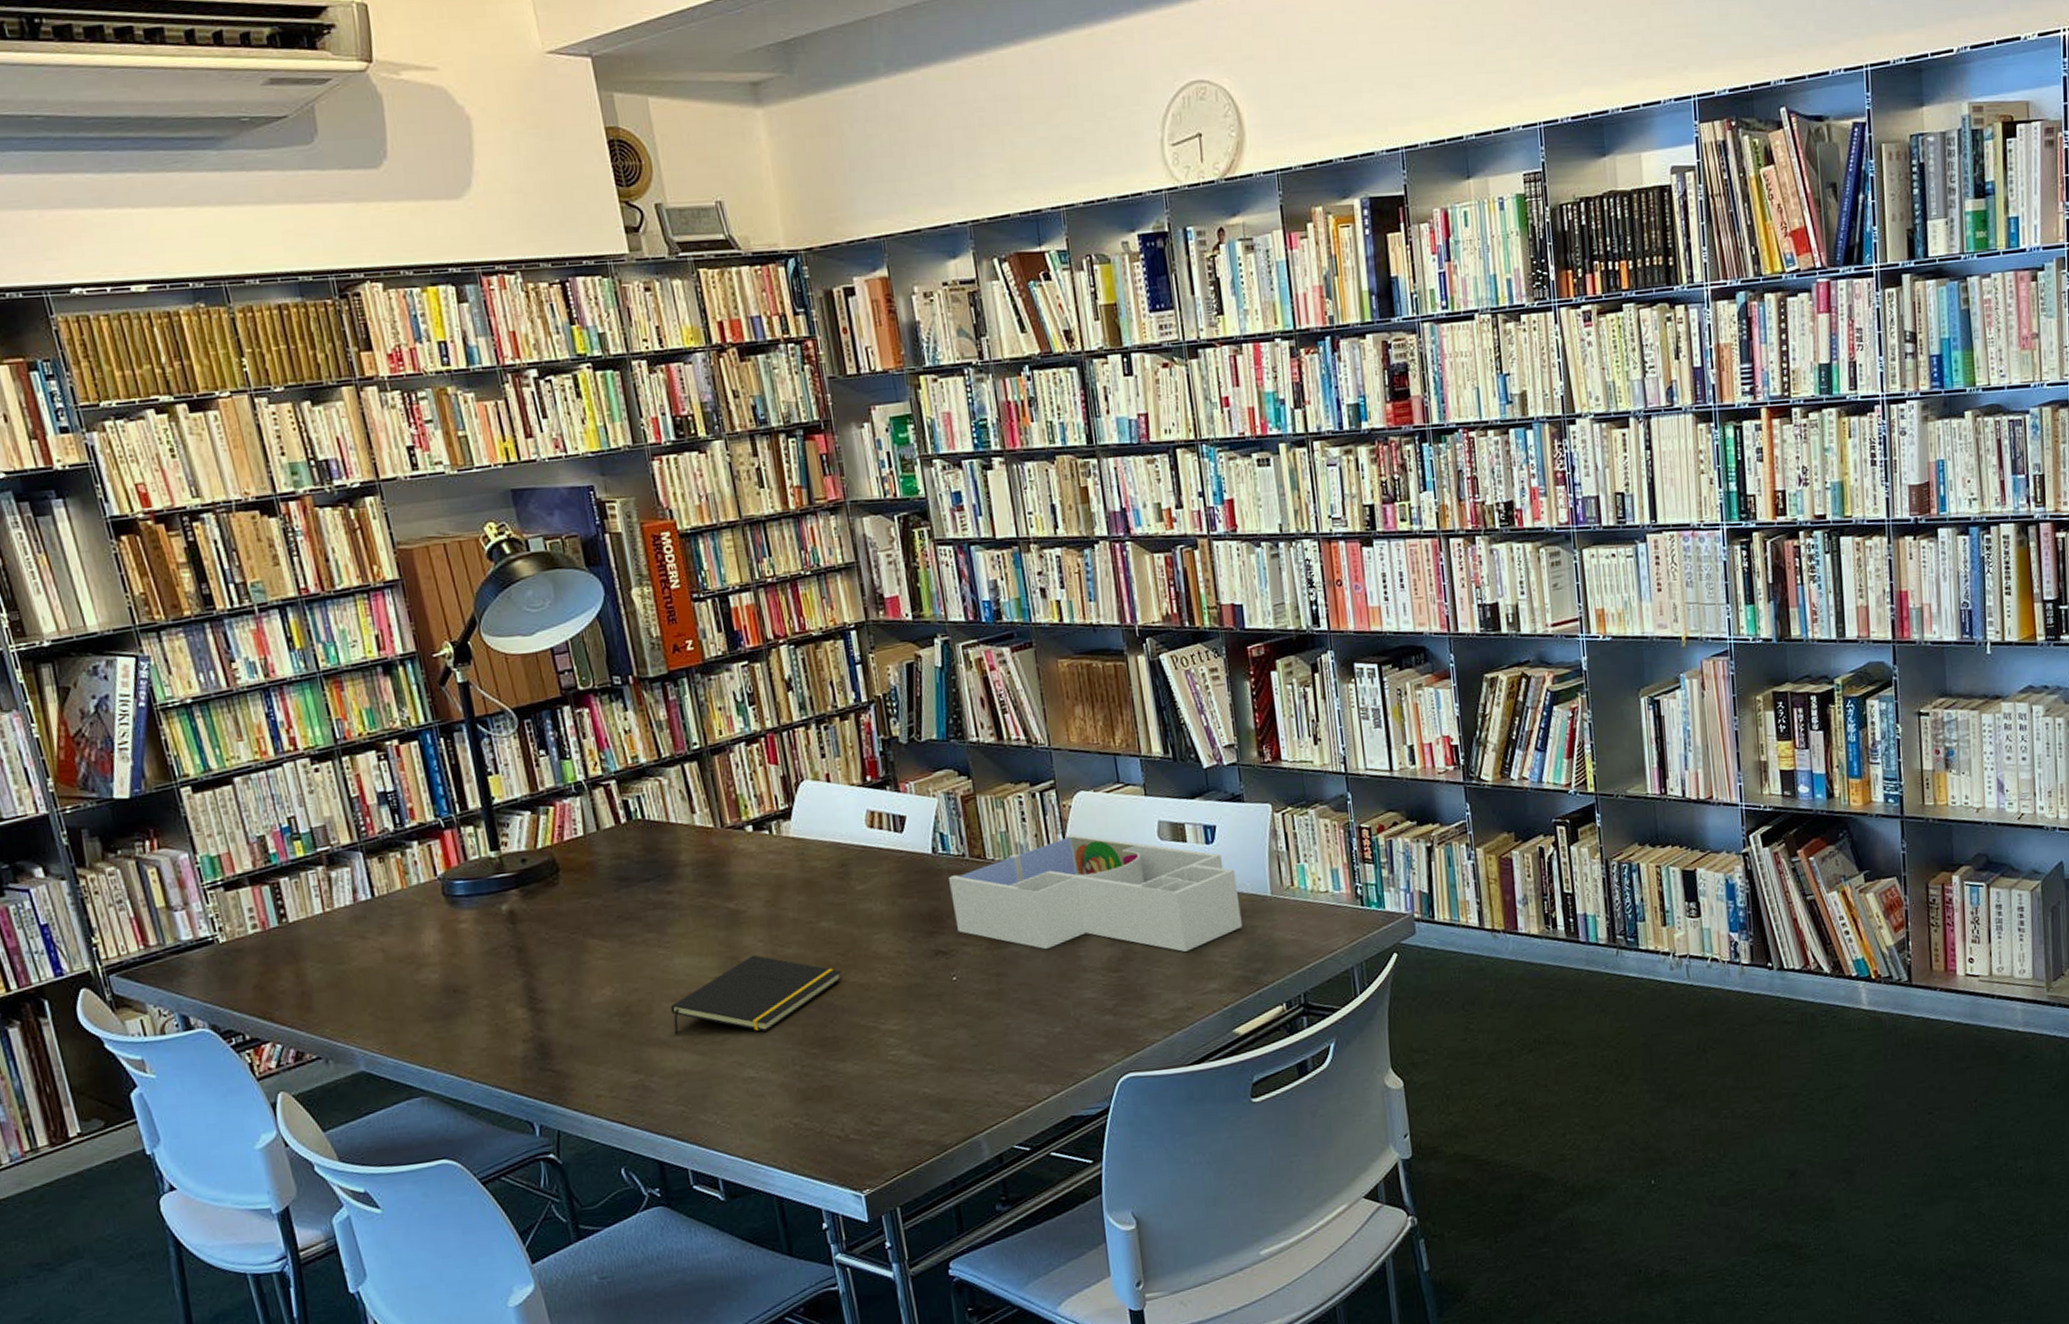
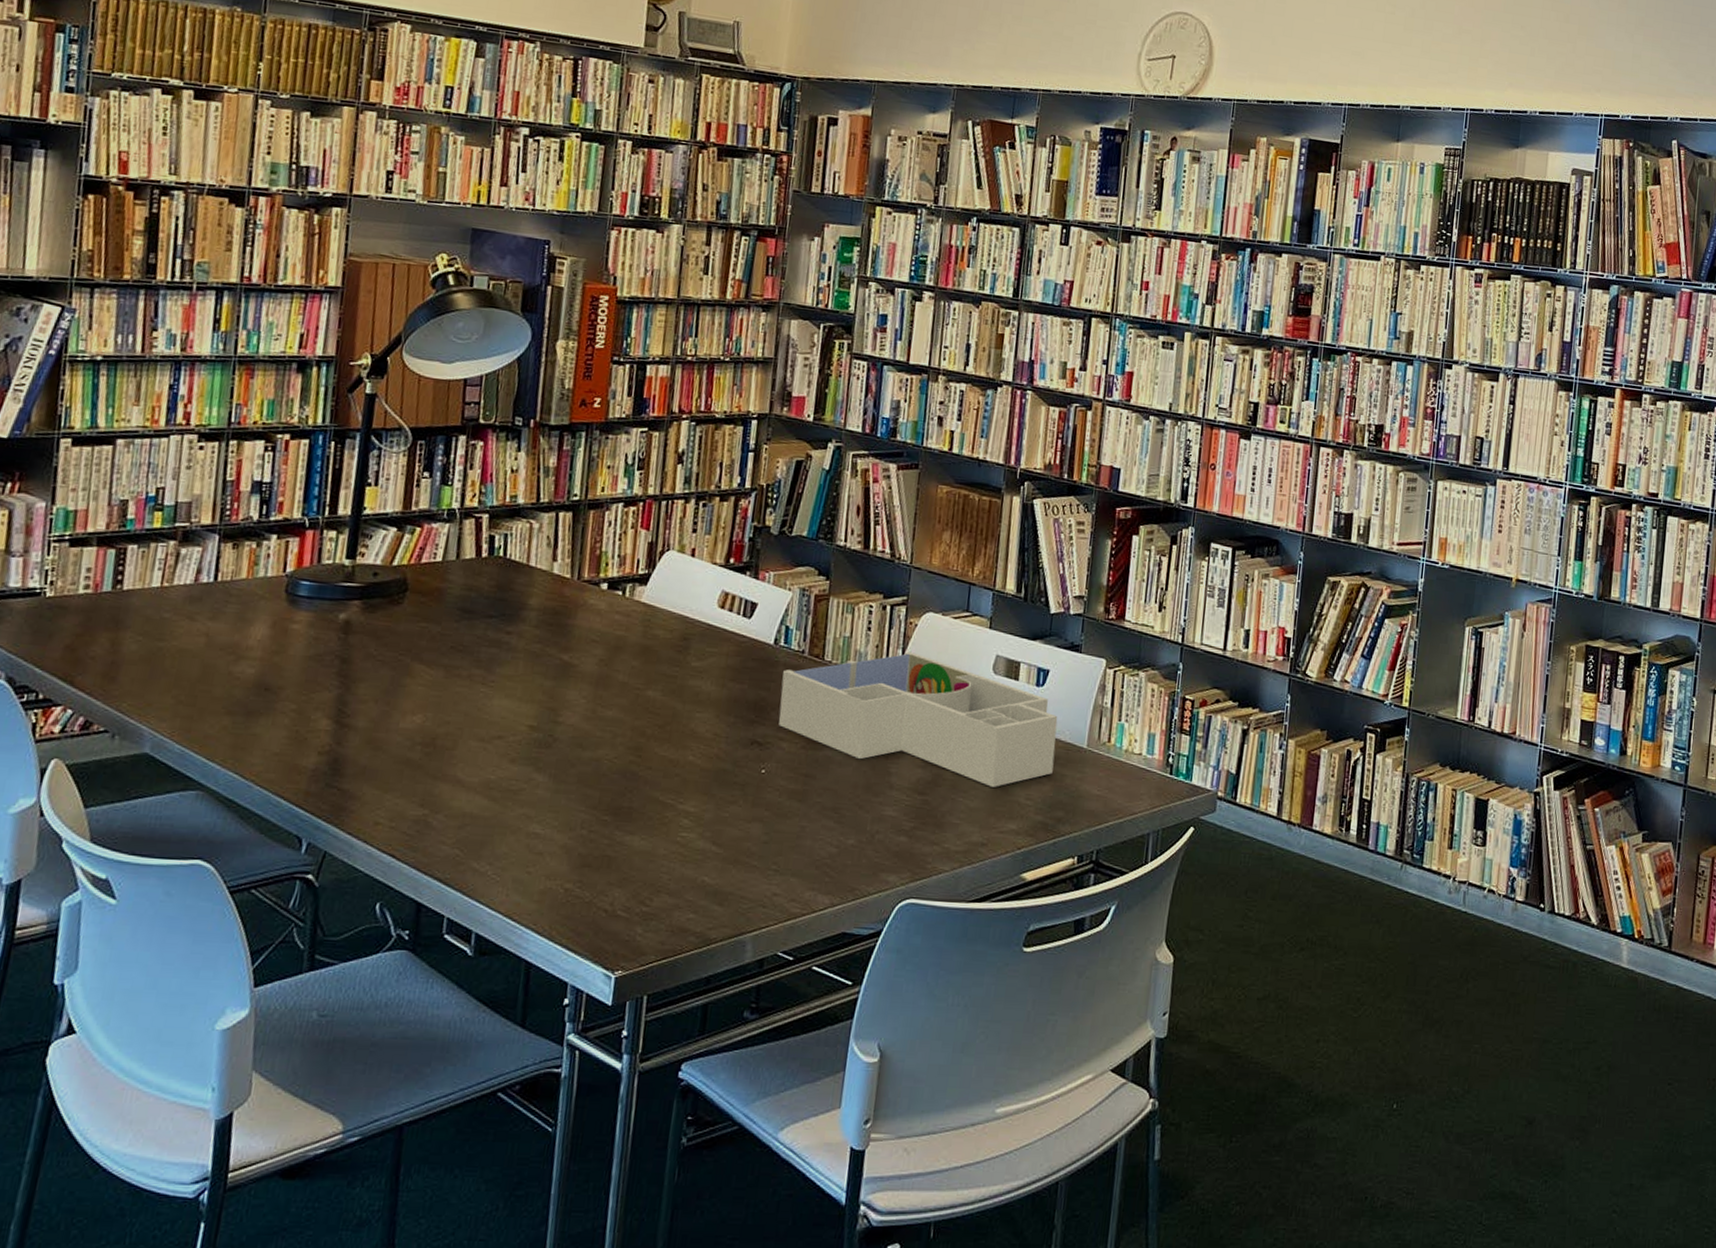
notepad: present [670,954,842,1035] -> none [471,710,654,789]

